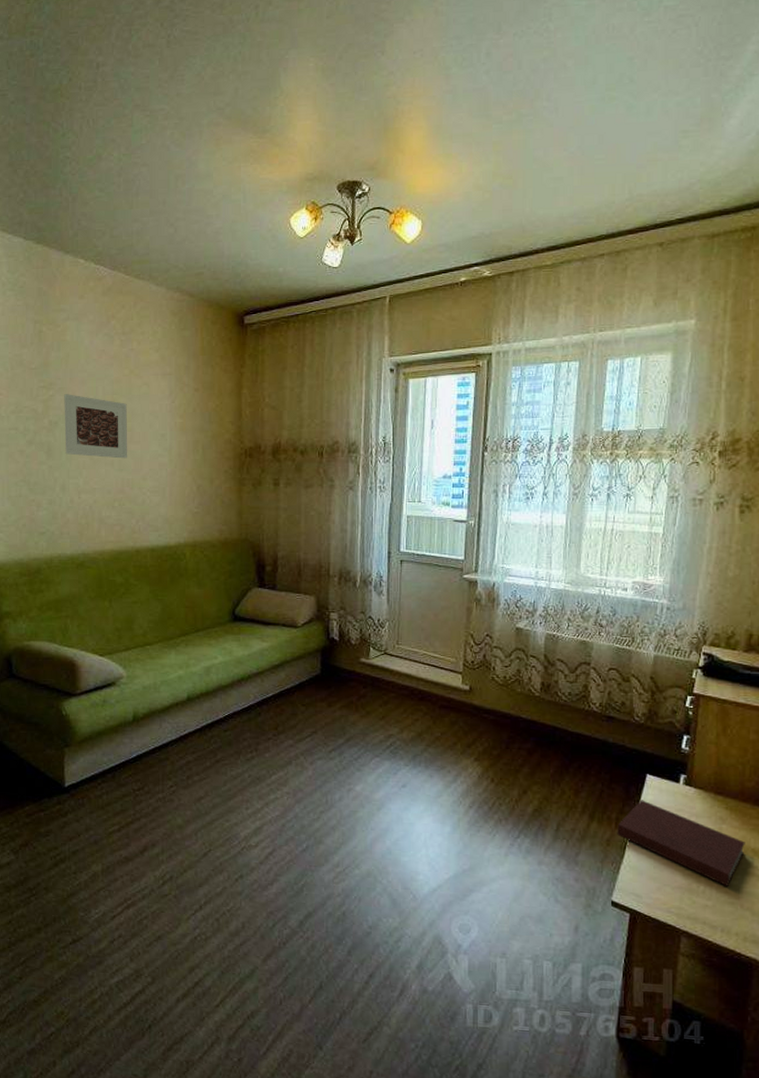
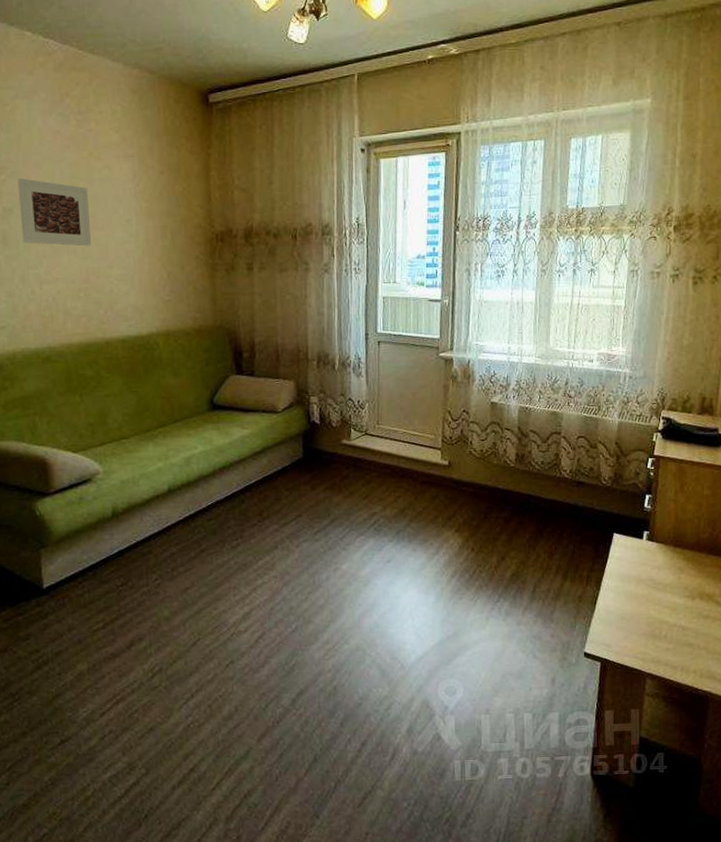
notebook: present [617,800,745,886] -> none [588,557,701,630]

